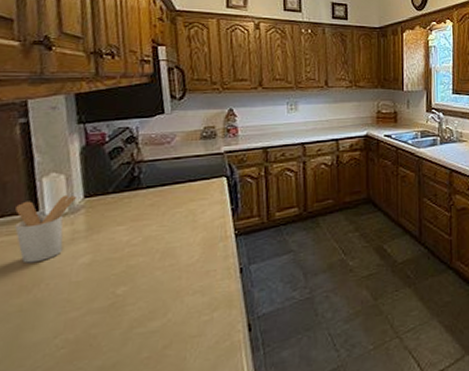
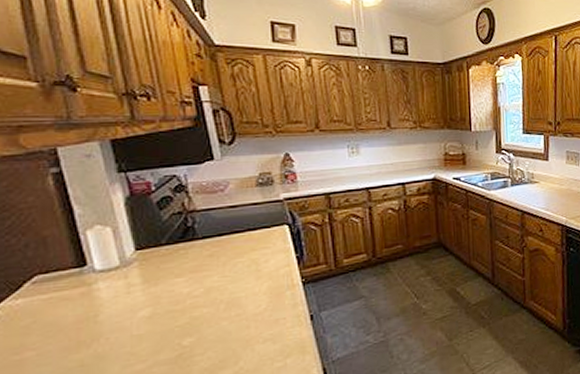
utensil holder: present [14,194,76,263] -> none [61,247,126,319]

